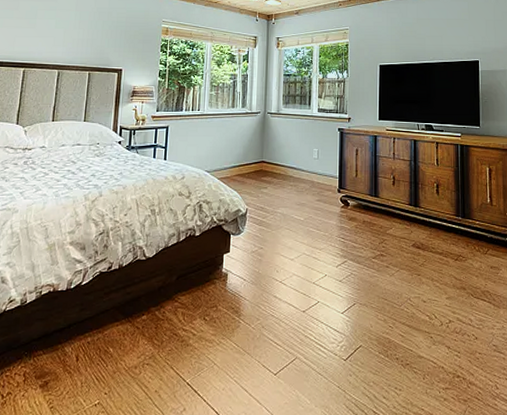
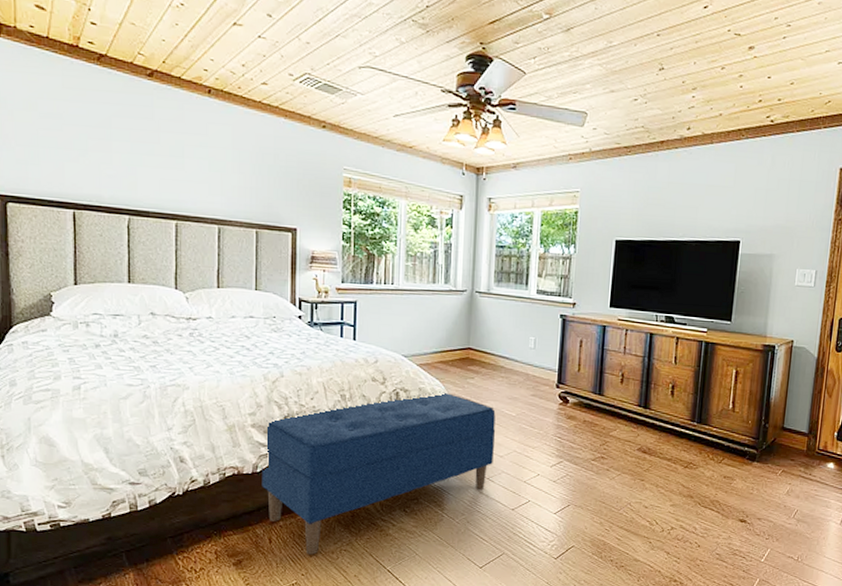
bench: none [74,202,287,371] -> present [262,392,496,555]

